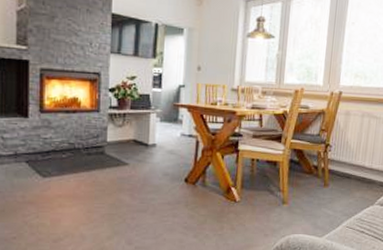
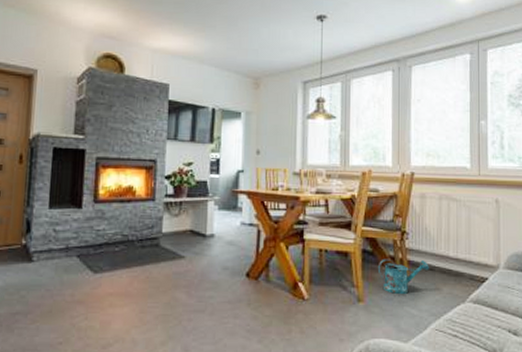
watering can: none [302,168,347,198] -> present [377,258,429,294]

